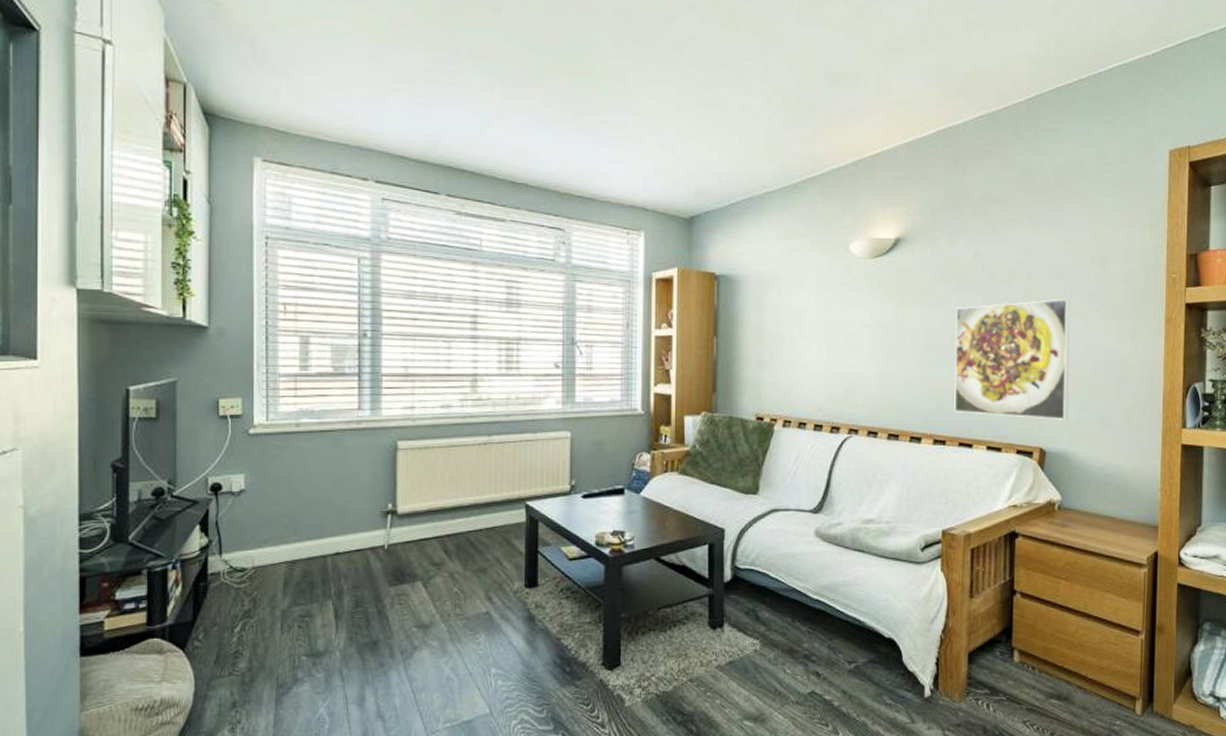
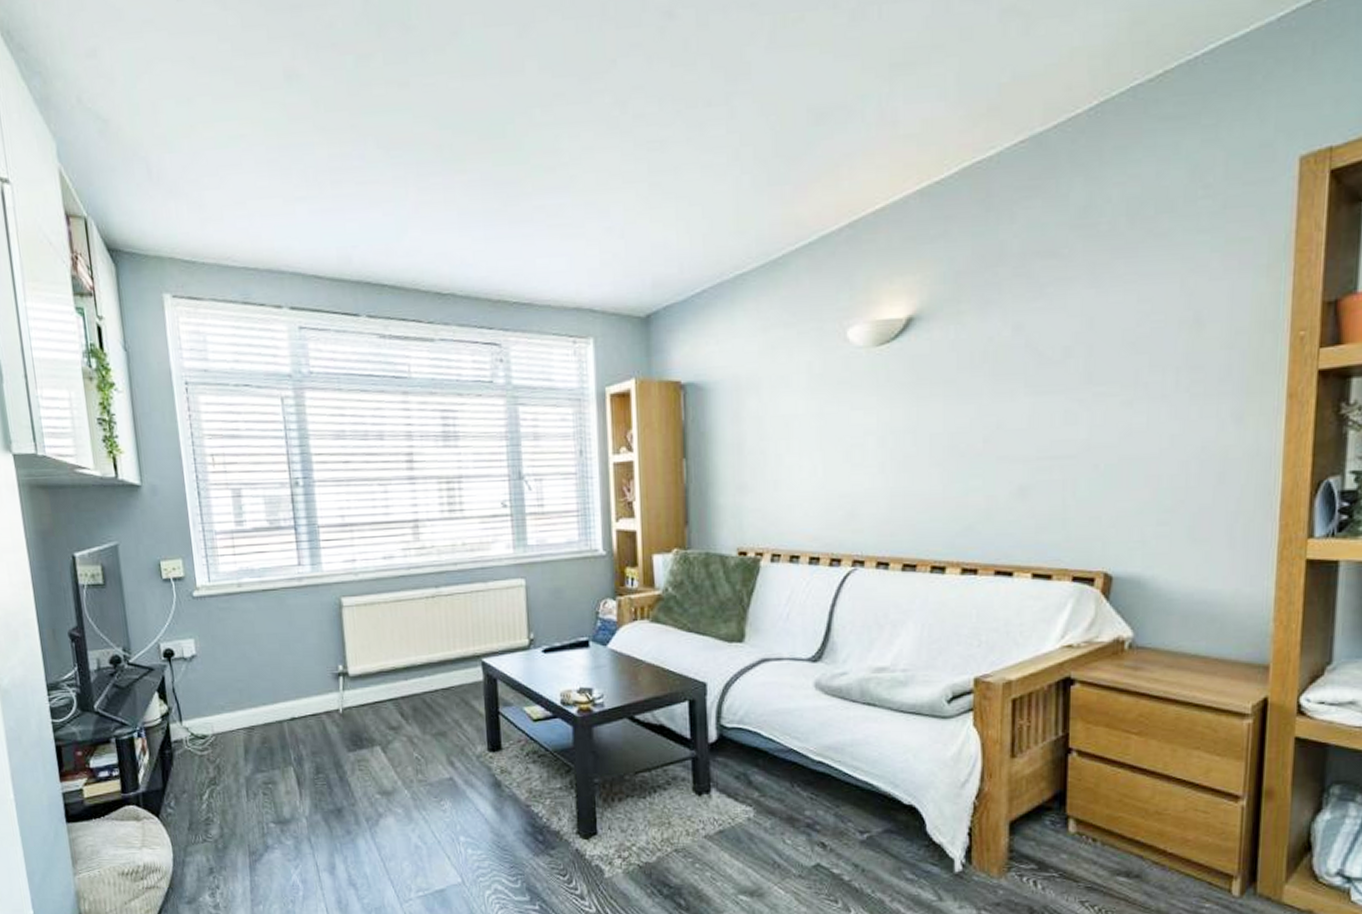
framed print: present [954,298,1070,420] -> none [988,377,1148,536]

